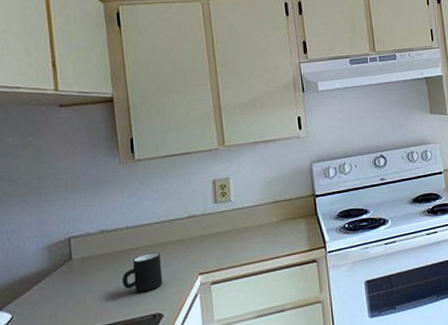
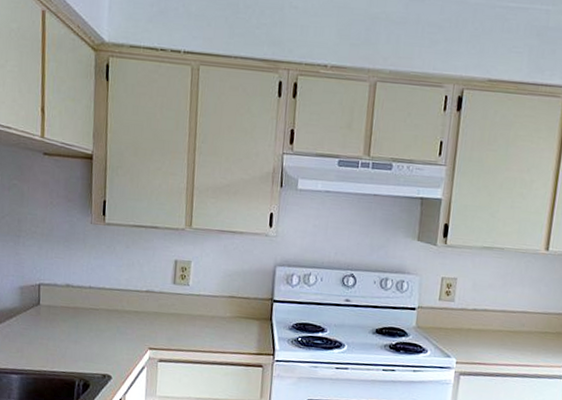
mug: present [122,252,163,293] -> none [80,316,117,352]

